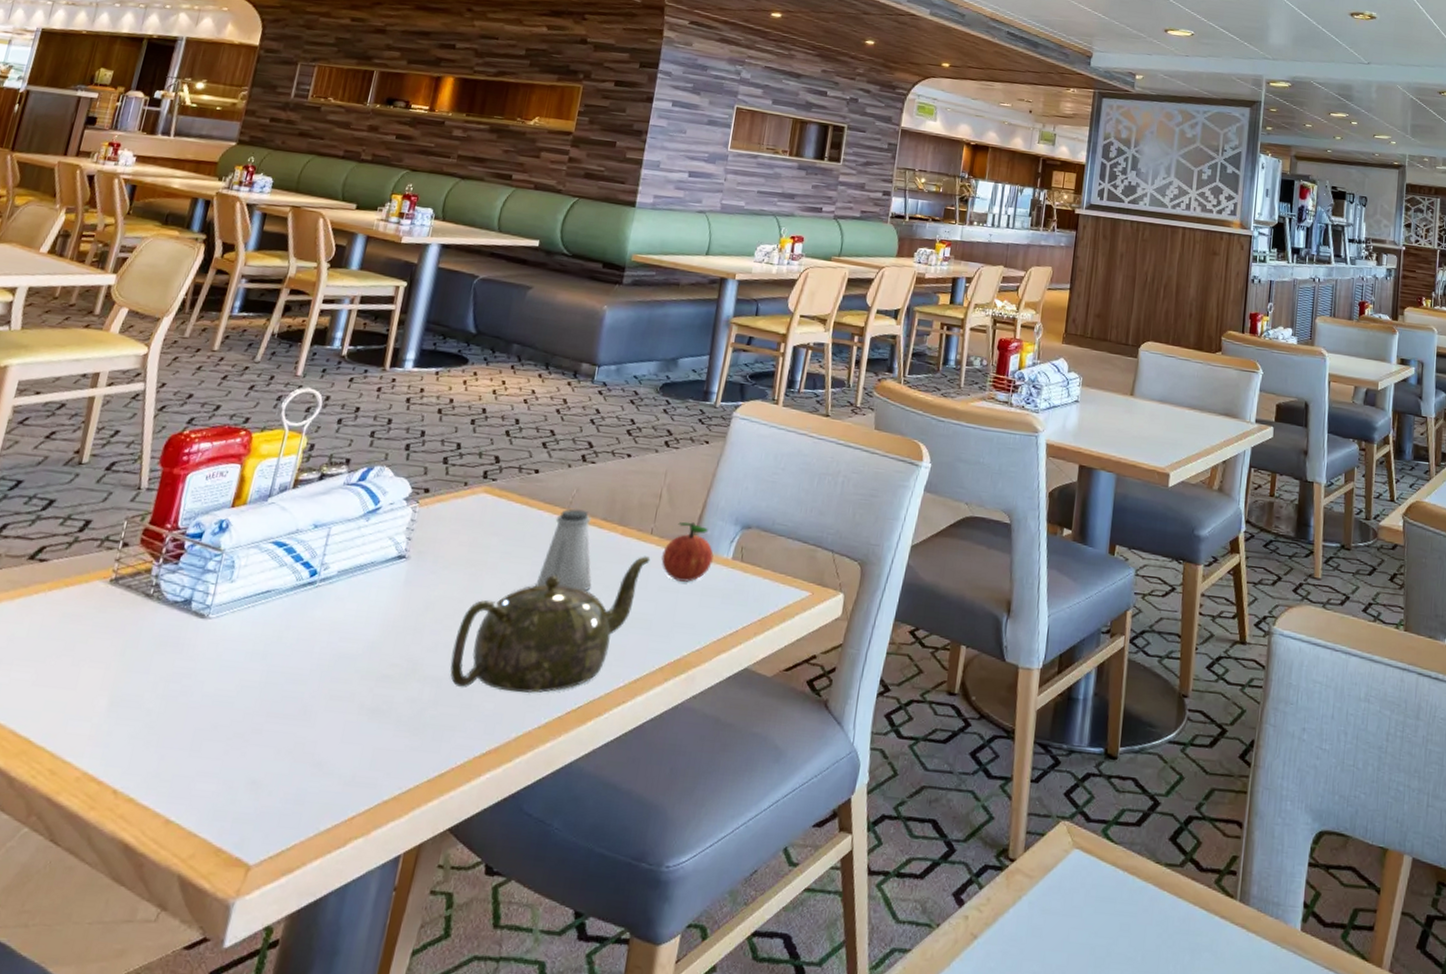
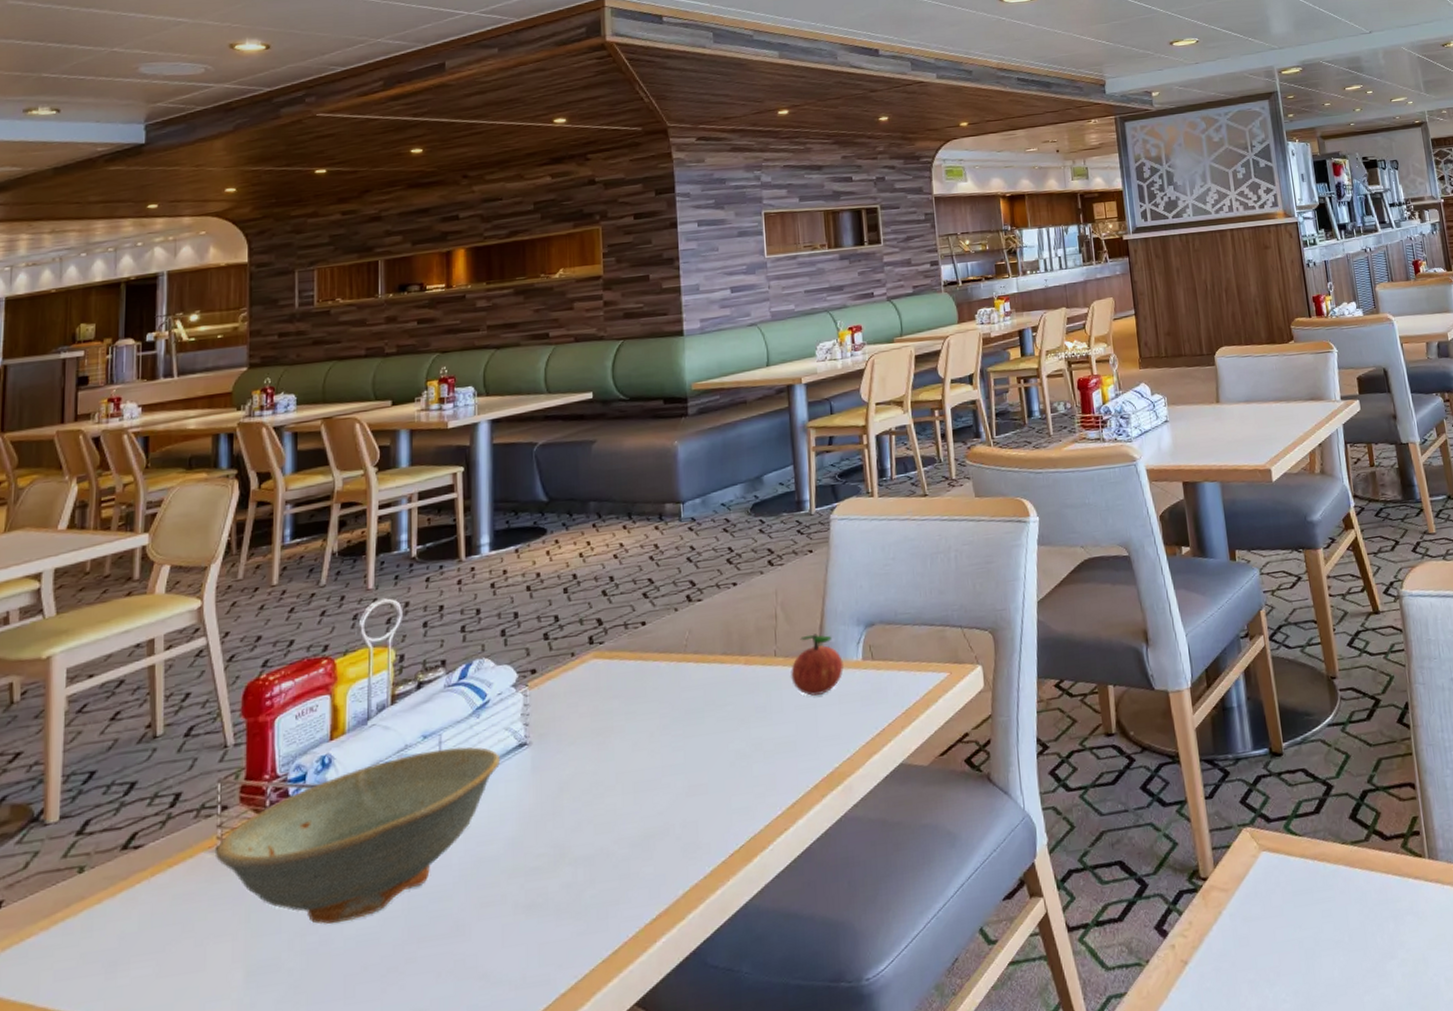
dish: none [108,538,379,679] -> present [216,746,501,925]
teapot: present [450,556,651,693] -> none [598,679,780,860]
saltshaker: present [535,509,592,590] -> none [668,649,726,738]

